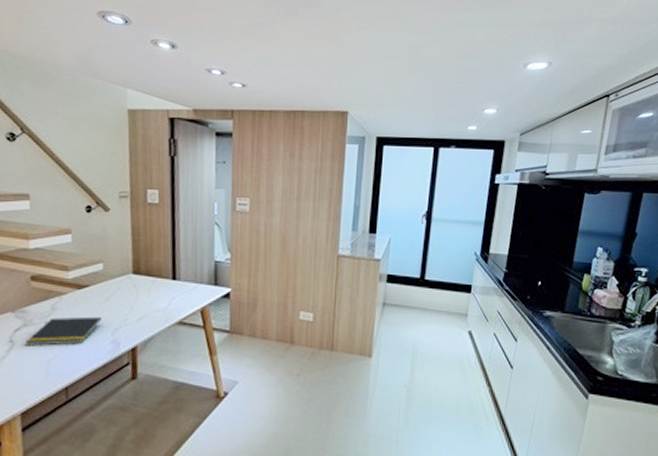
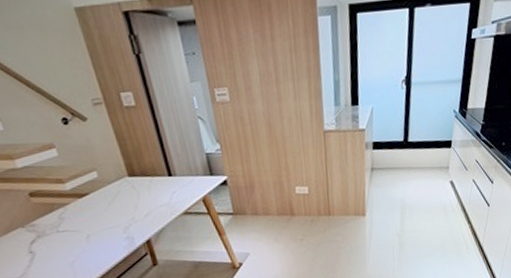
notepad: present [25,316,102,346] -> none [44,218,111,254]

